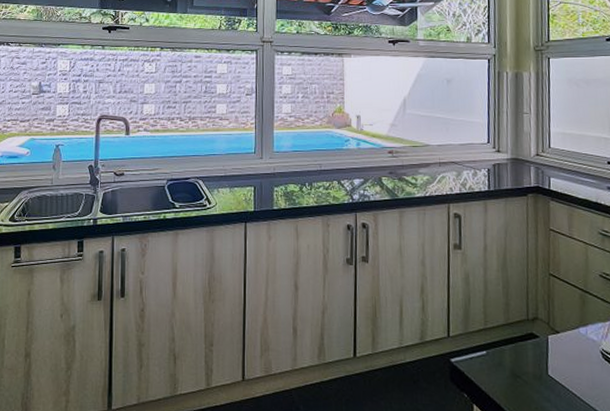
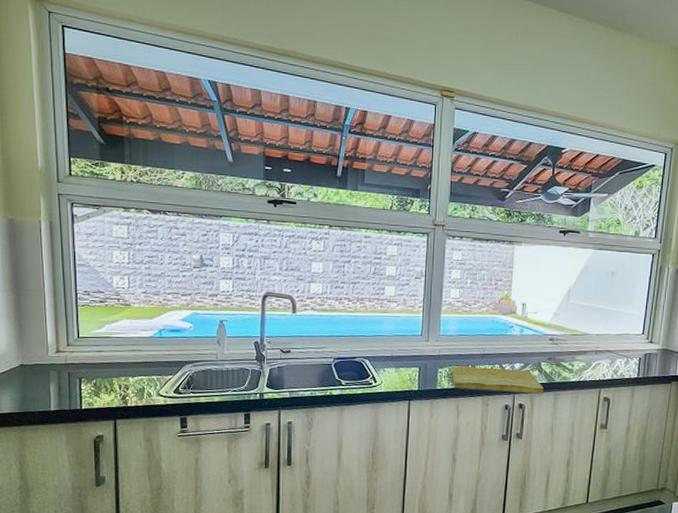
cutting board: none [287,183,387,212] -> present [451,365,544,394]

